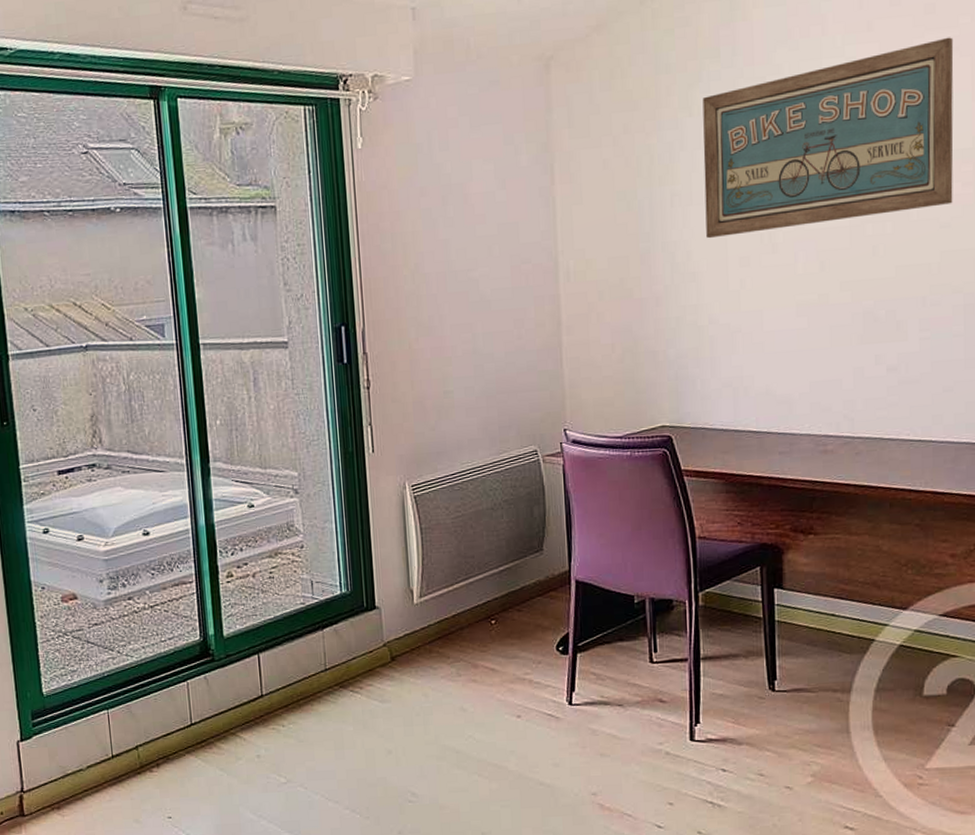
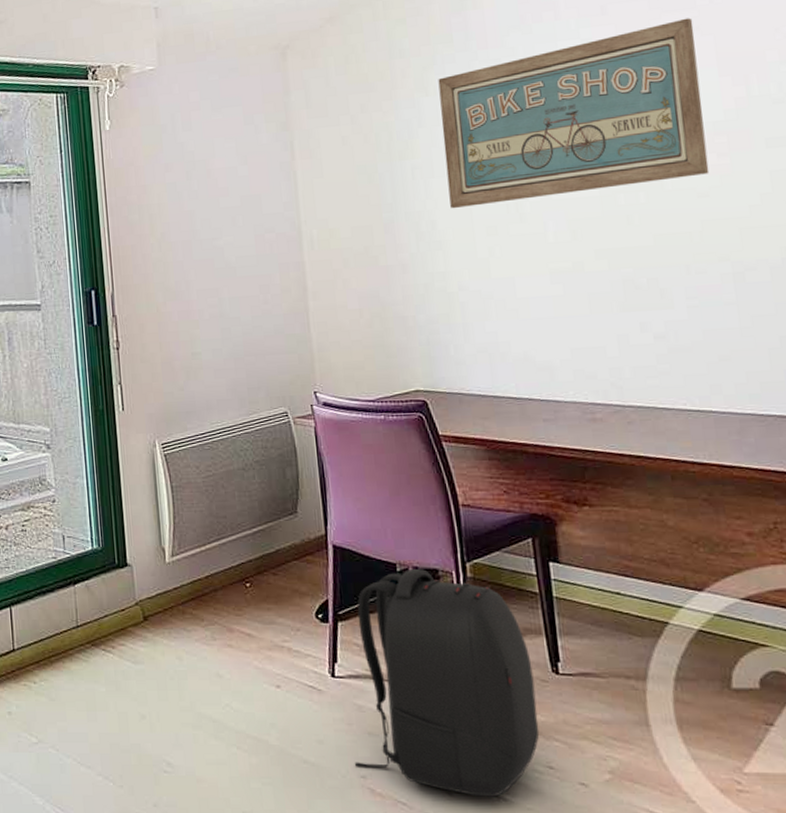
backpack: none [586,600,754,805] -> present [354,569,540,797]

